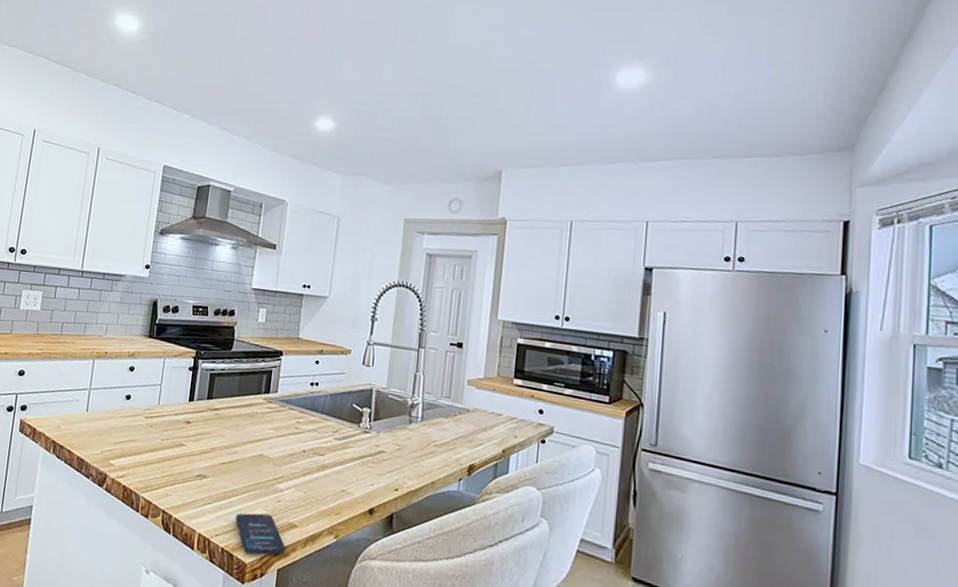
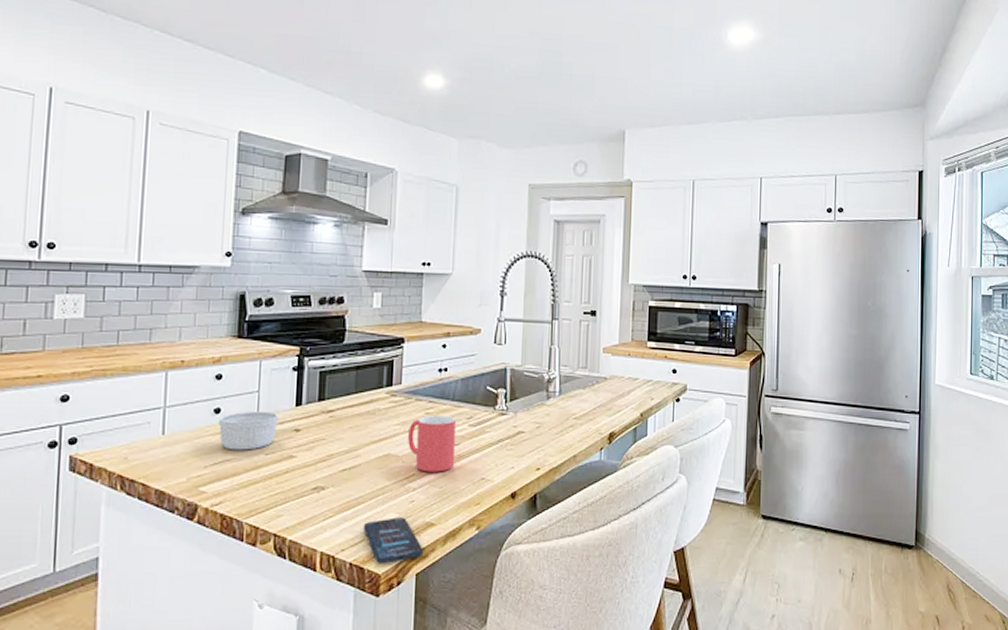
ramekin: none [128,400,175,434] -> present [218,411,279,450]
mug: none [279,424,323,479] -> present [408,414,456,472]

